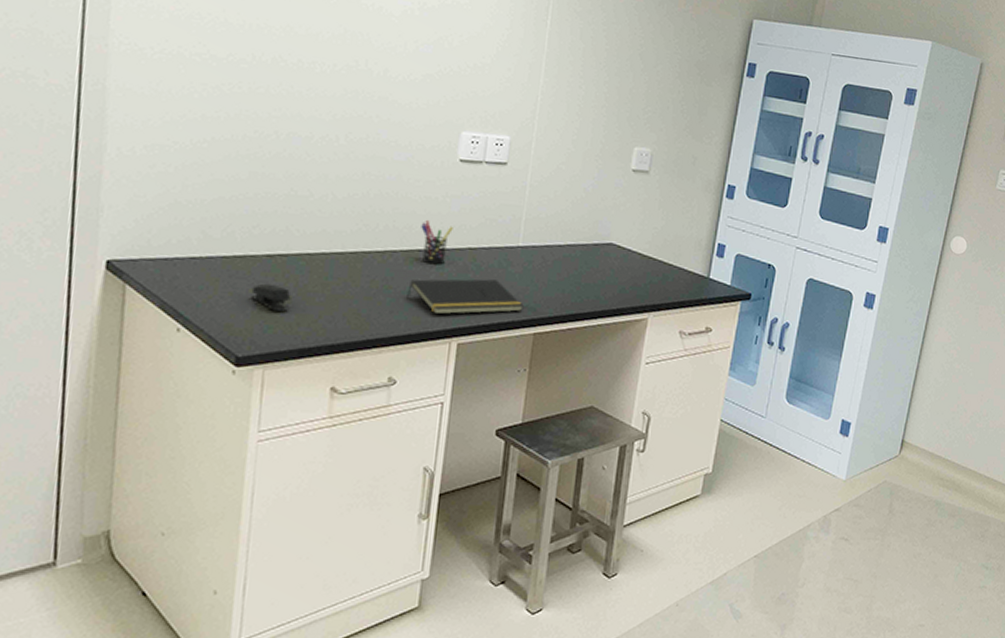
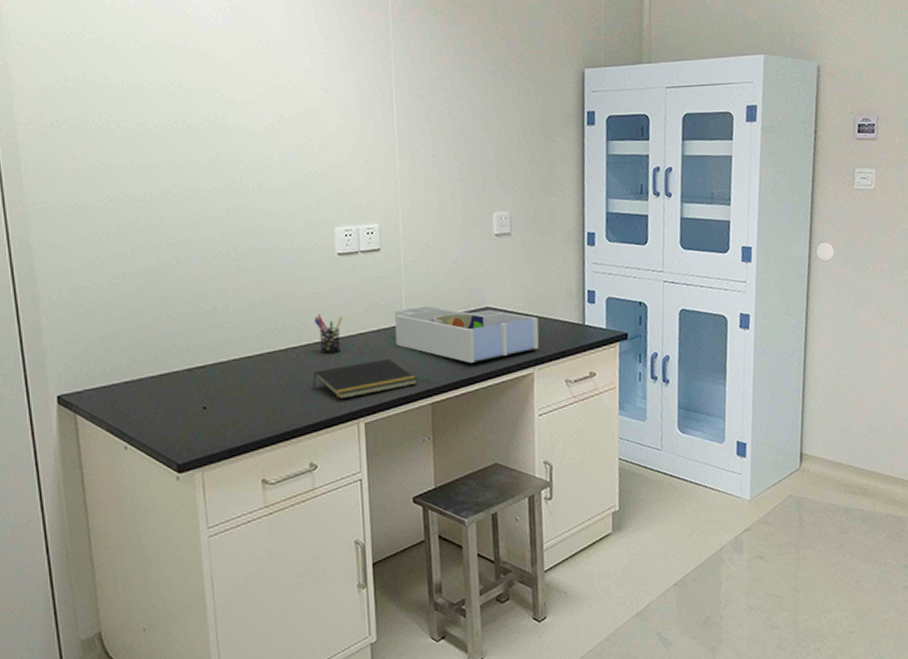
stapler: present [250,283,291,311] -> none [180,394,215,418]
desk organizer: none [506,229,662,298] -> present [394,306,539,363]

